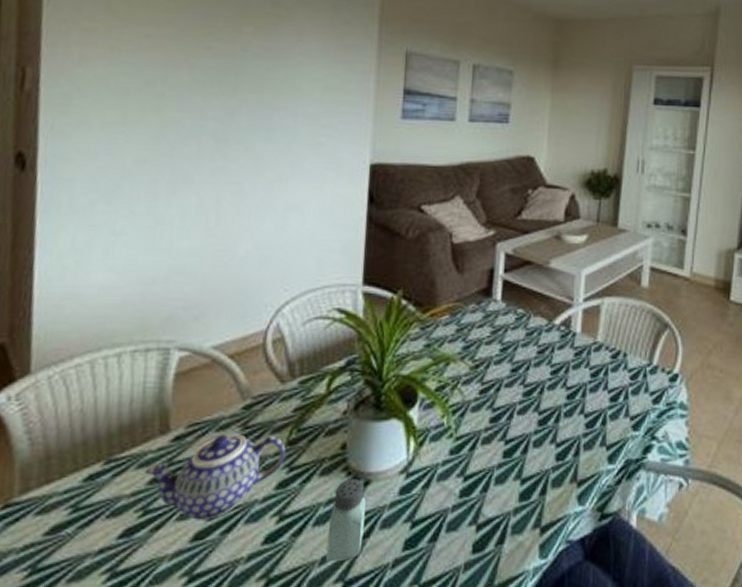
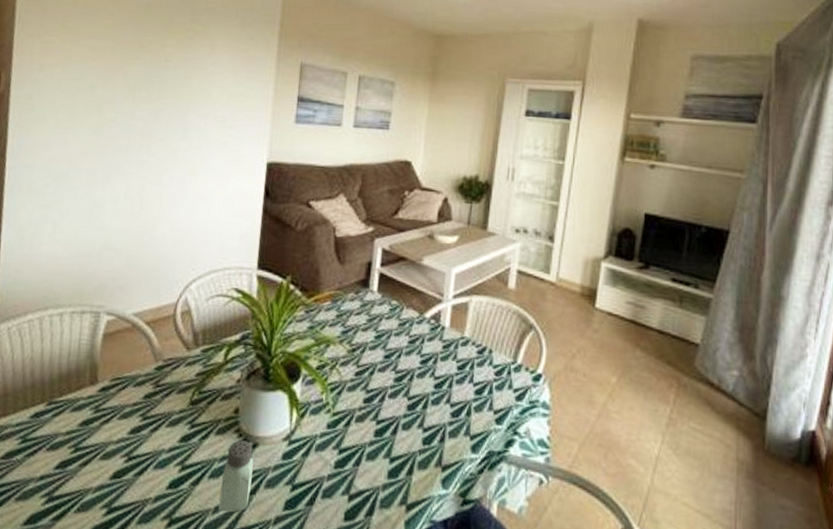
teapot: present [145,434,286,520] -> none [77,389,189,462]

